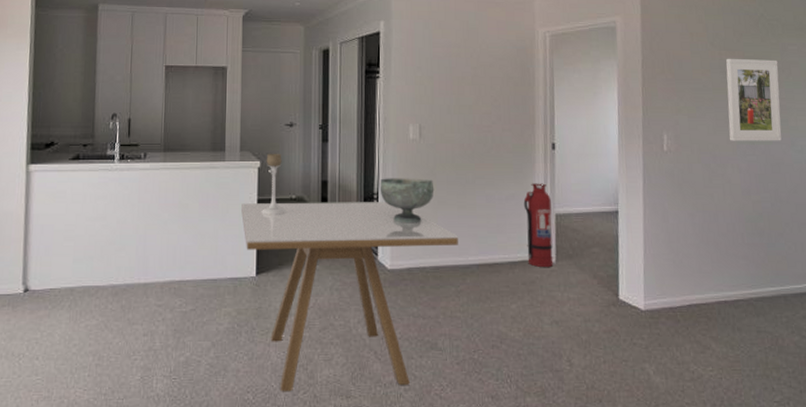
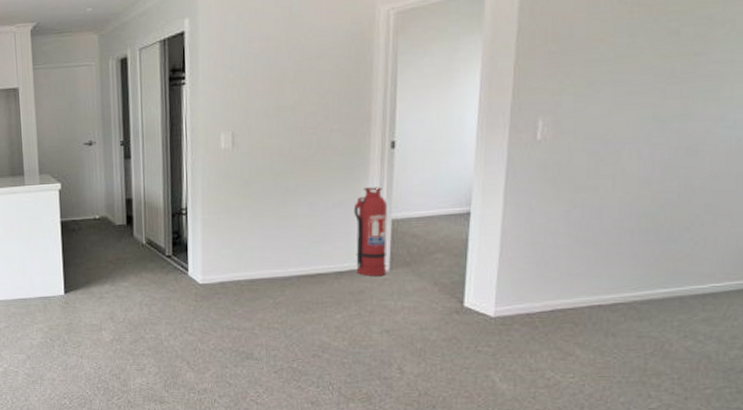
dining table: present [241,202,458,392] -> none [45,217,277,398]
candle holder: present [262,153,285,215] -> none [65,174,90,236]
decorative bowl: present [379,178,434,224] -> none [188,190,250,238]
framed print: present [726,58,782,141] -> none [629,11,717,122]

